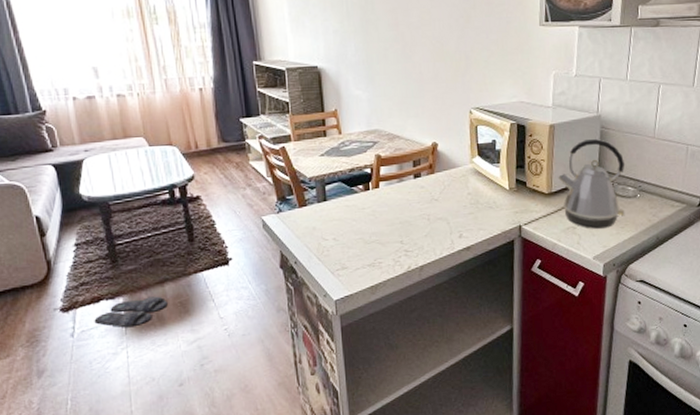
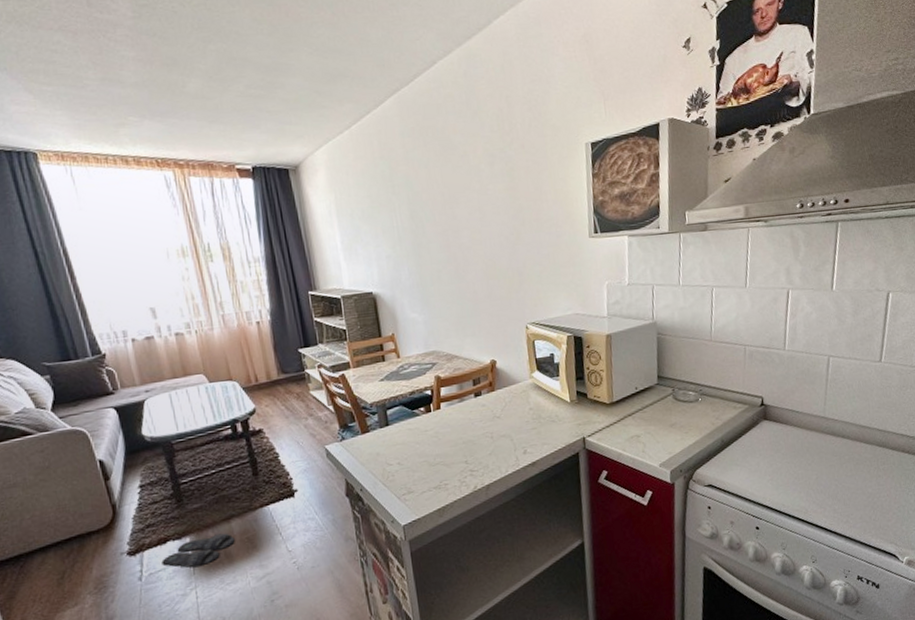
kettle: present [558,138,625,230] -> none [619,345,688,437]

